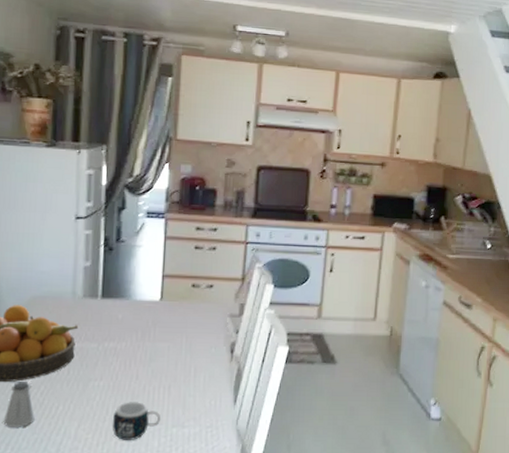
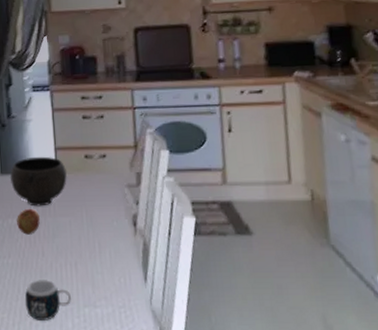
bowl: none [111,282,173,332] -> present [9,156,68,207]
apple: none [113,332,138,358] -> present [17,208,40,235]

